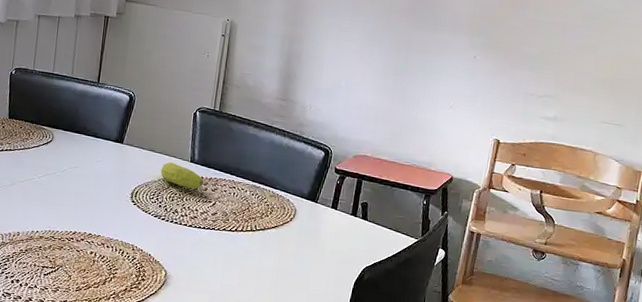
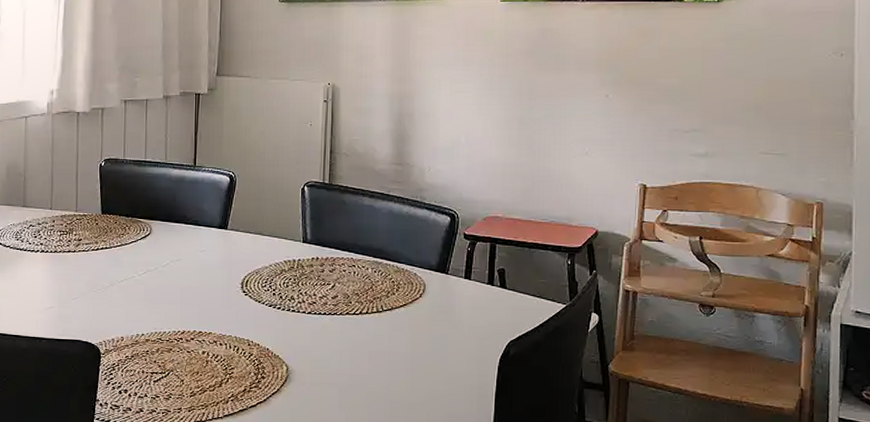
fruit: present [160,161,204,189] -> none [271,244,320,271]

